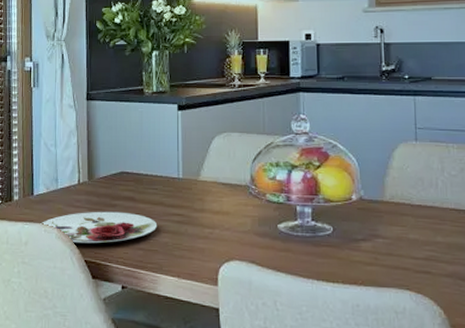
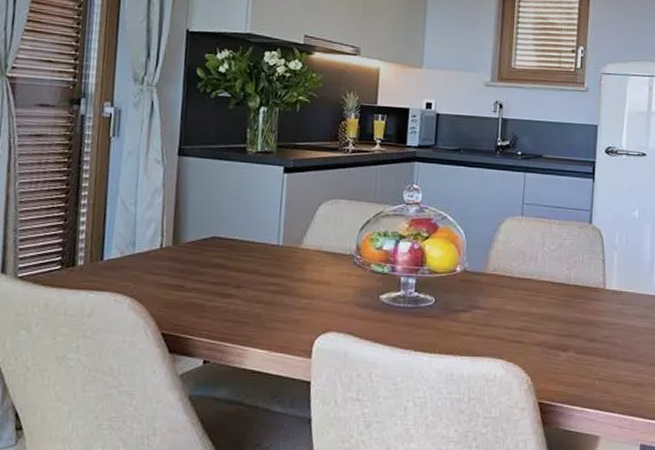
plate: present [40,211,158,244] -> none [109,279,251,315]

